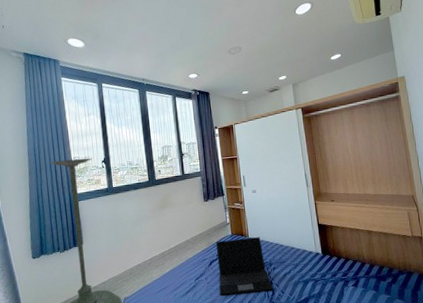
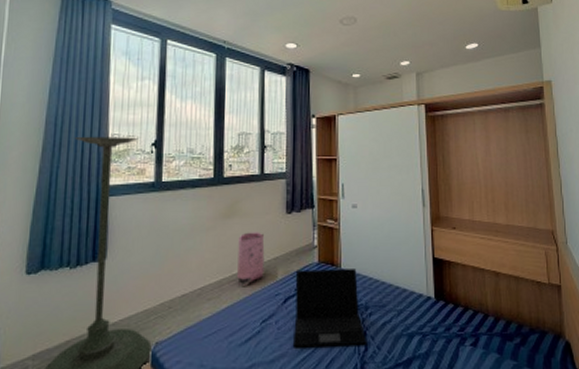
bag: none [172,216,193,256] -> present [236,232,265,286]

